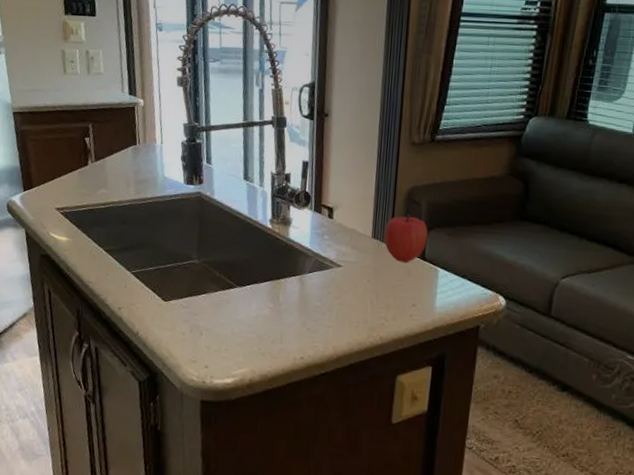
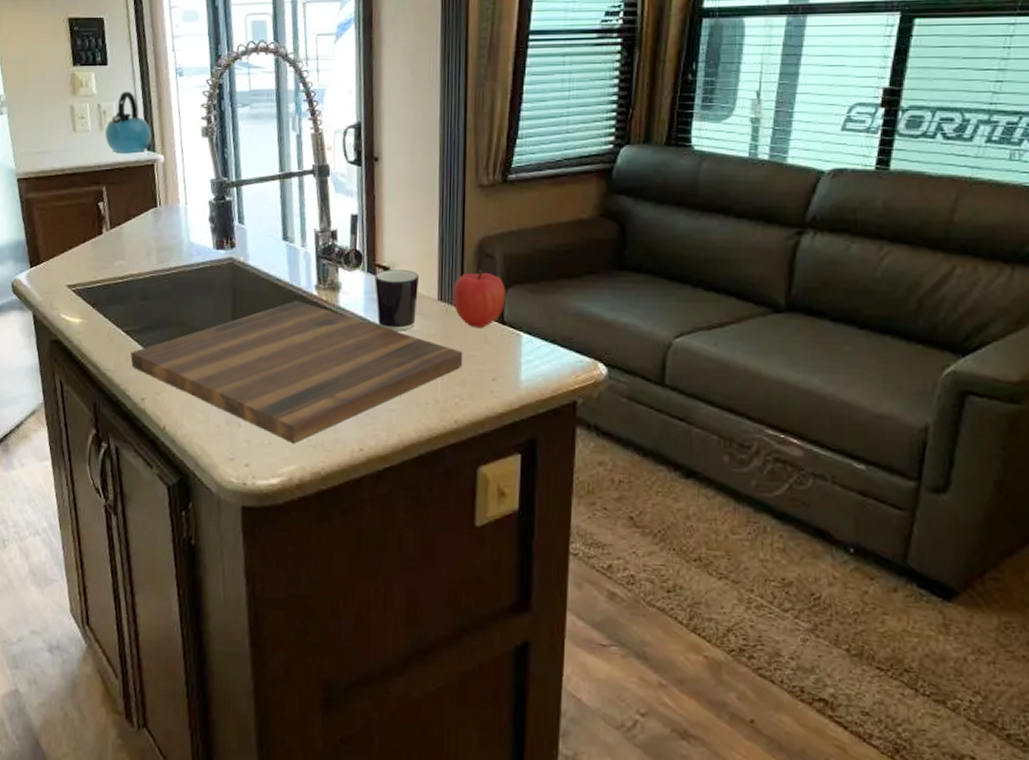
kettle: none [92,41,134,97] -> present [105,92,152,154]
cutting board: none [110,232,390,350] -> present [130,301,463,443]
mug: none [320,209,357,262] -> present [375,269,419,331]

